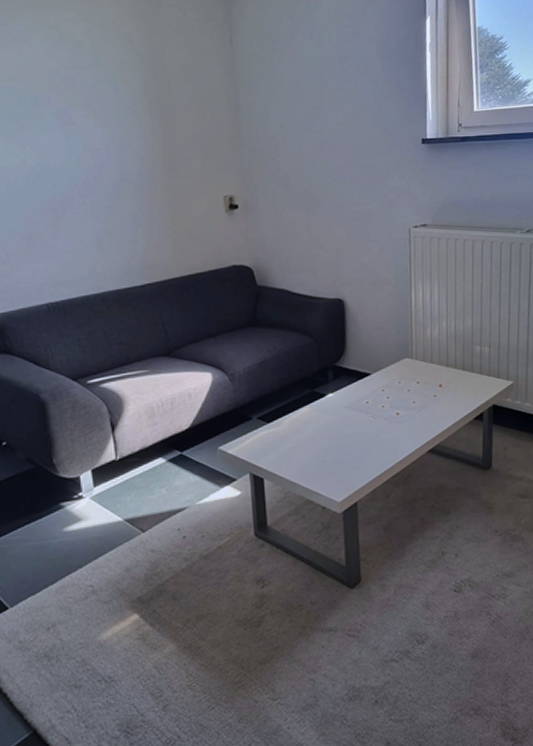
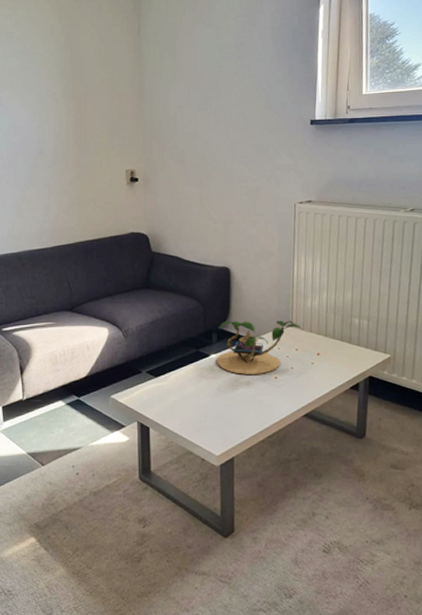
plant: none [334,352,422,413] -> present [217,320,302,374]

